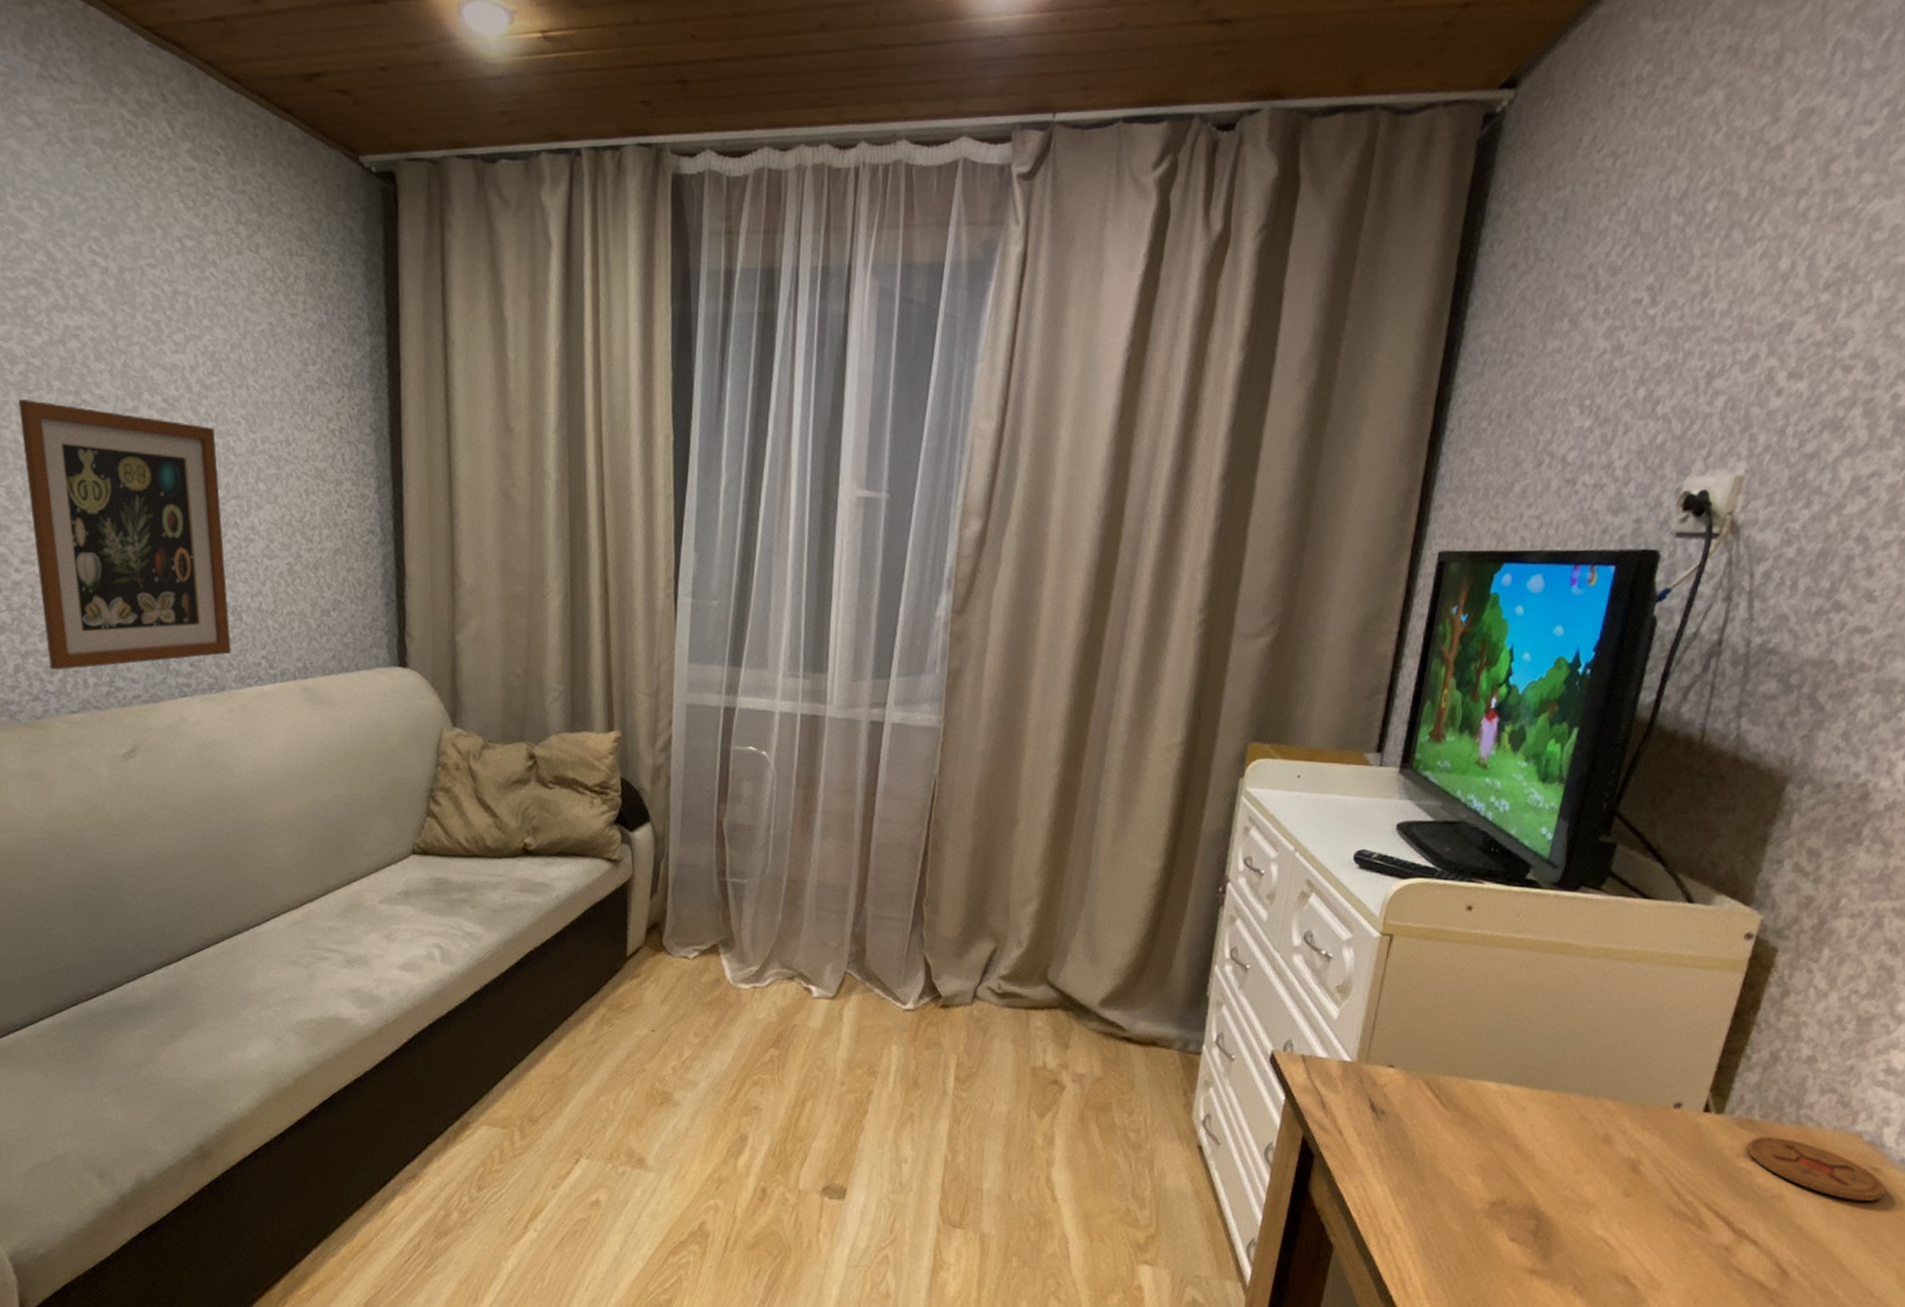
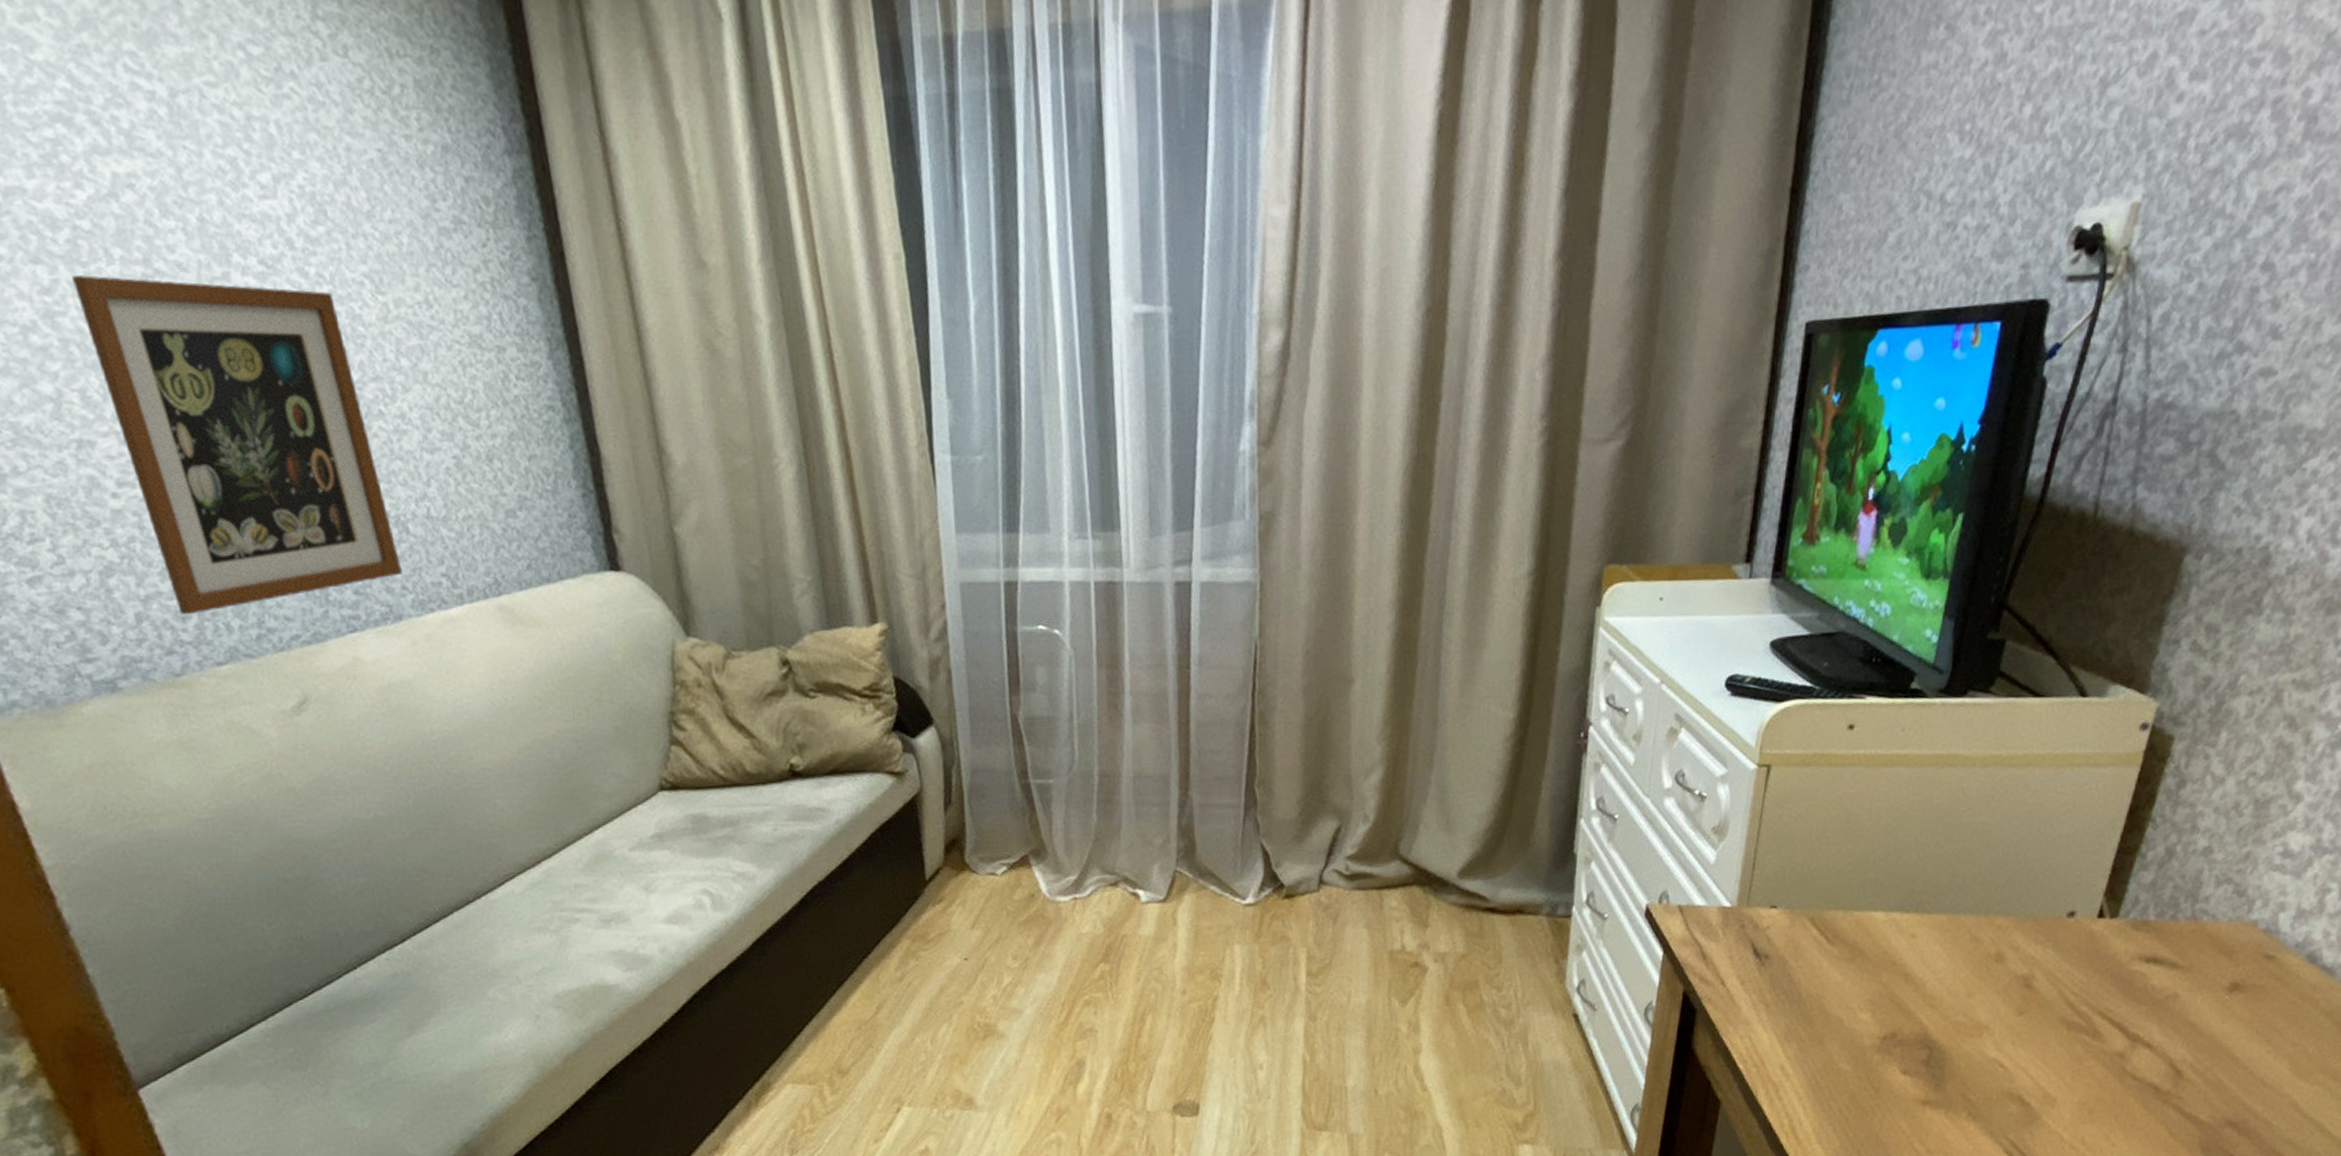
coaster: present [1746,1135,1887,1202] -> none [2141,935,2281,992]

